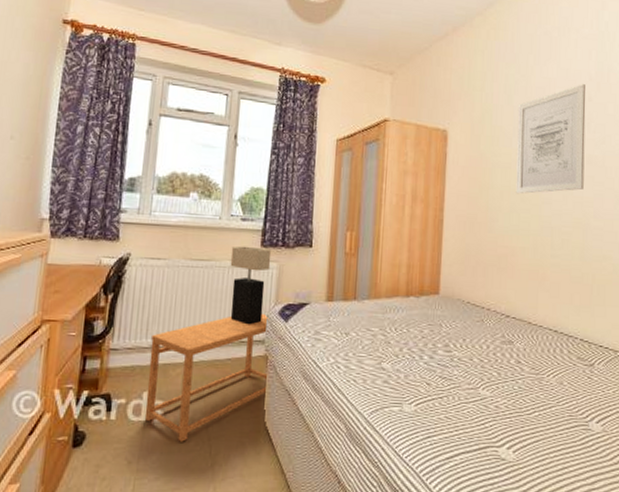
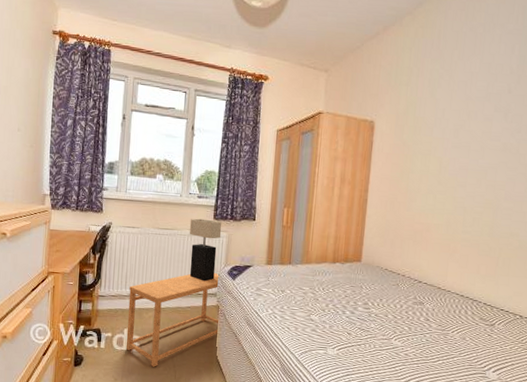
wall art: present [516,84,586,194] -> none [433,77,506,178]

